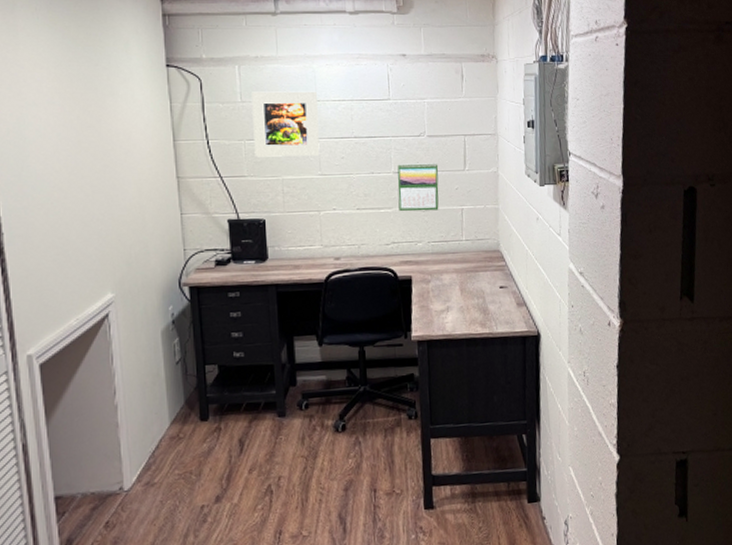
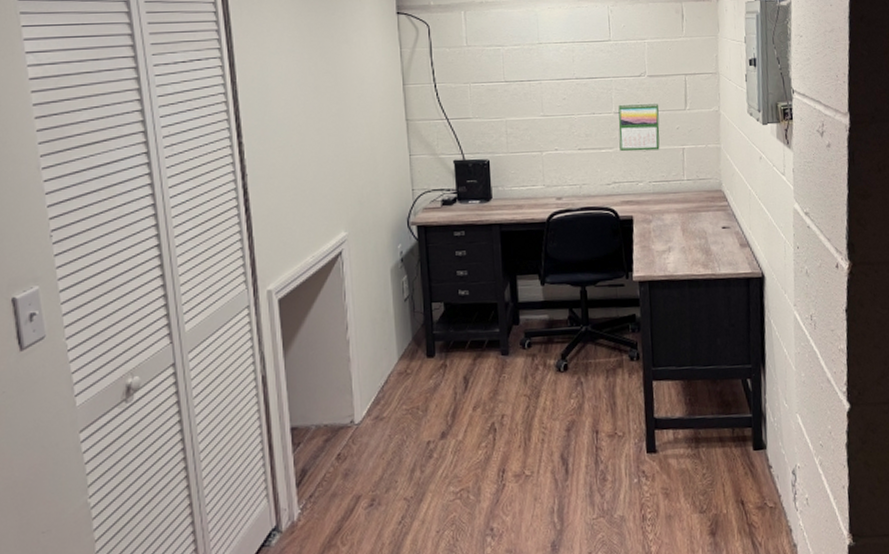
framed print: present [252,91,320,157] -> none [477,34,542,100]

